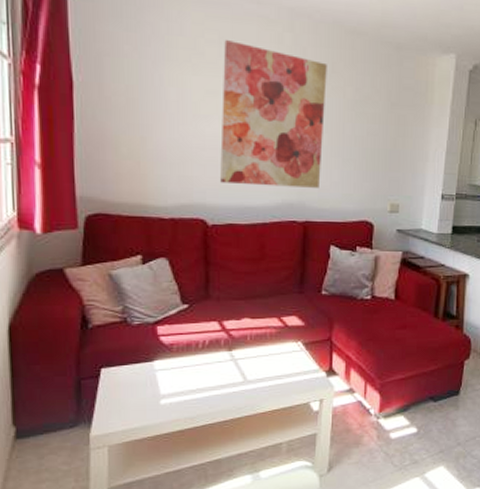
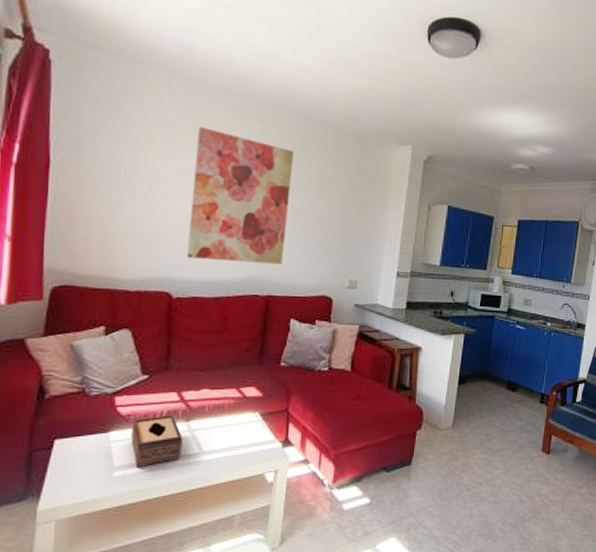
tissue box: none [175,344,227,397] -> present [131,415,183,469]

